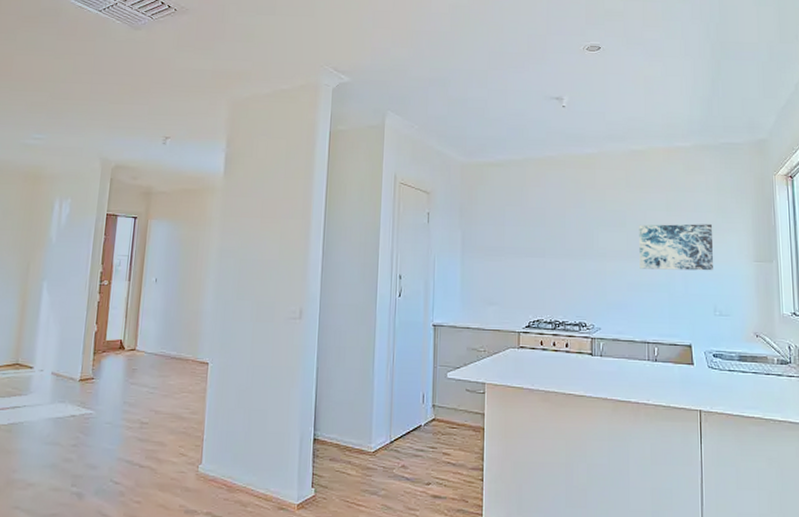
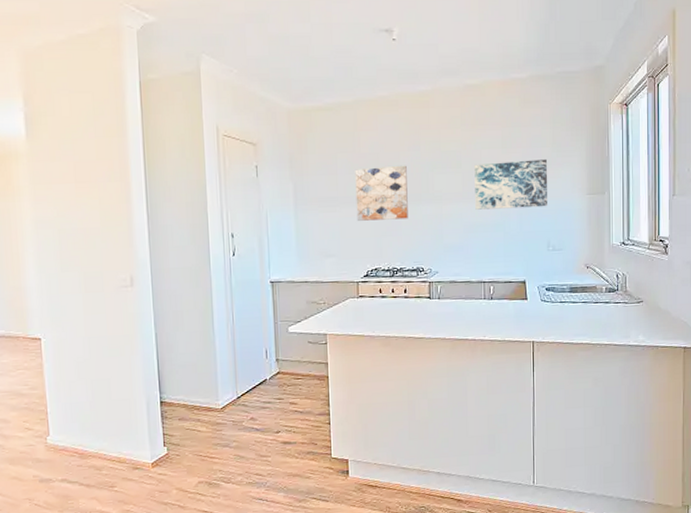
wall art: none [521,221,572,273] -> present [355,165,408,221]

